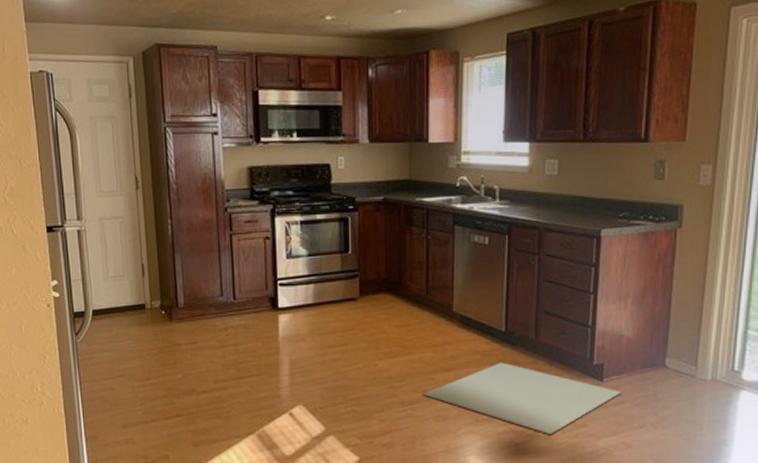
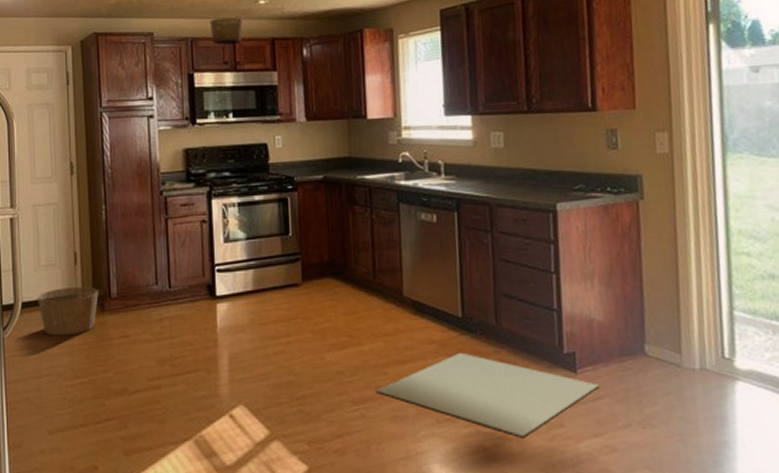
basket: none [107,297,166,342] -> present [37,287,99,336]
basket: none [274,30,308,62] -> present [209,15,243,45]

